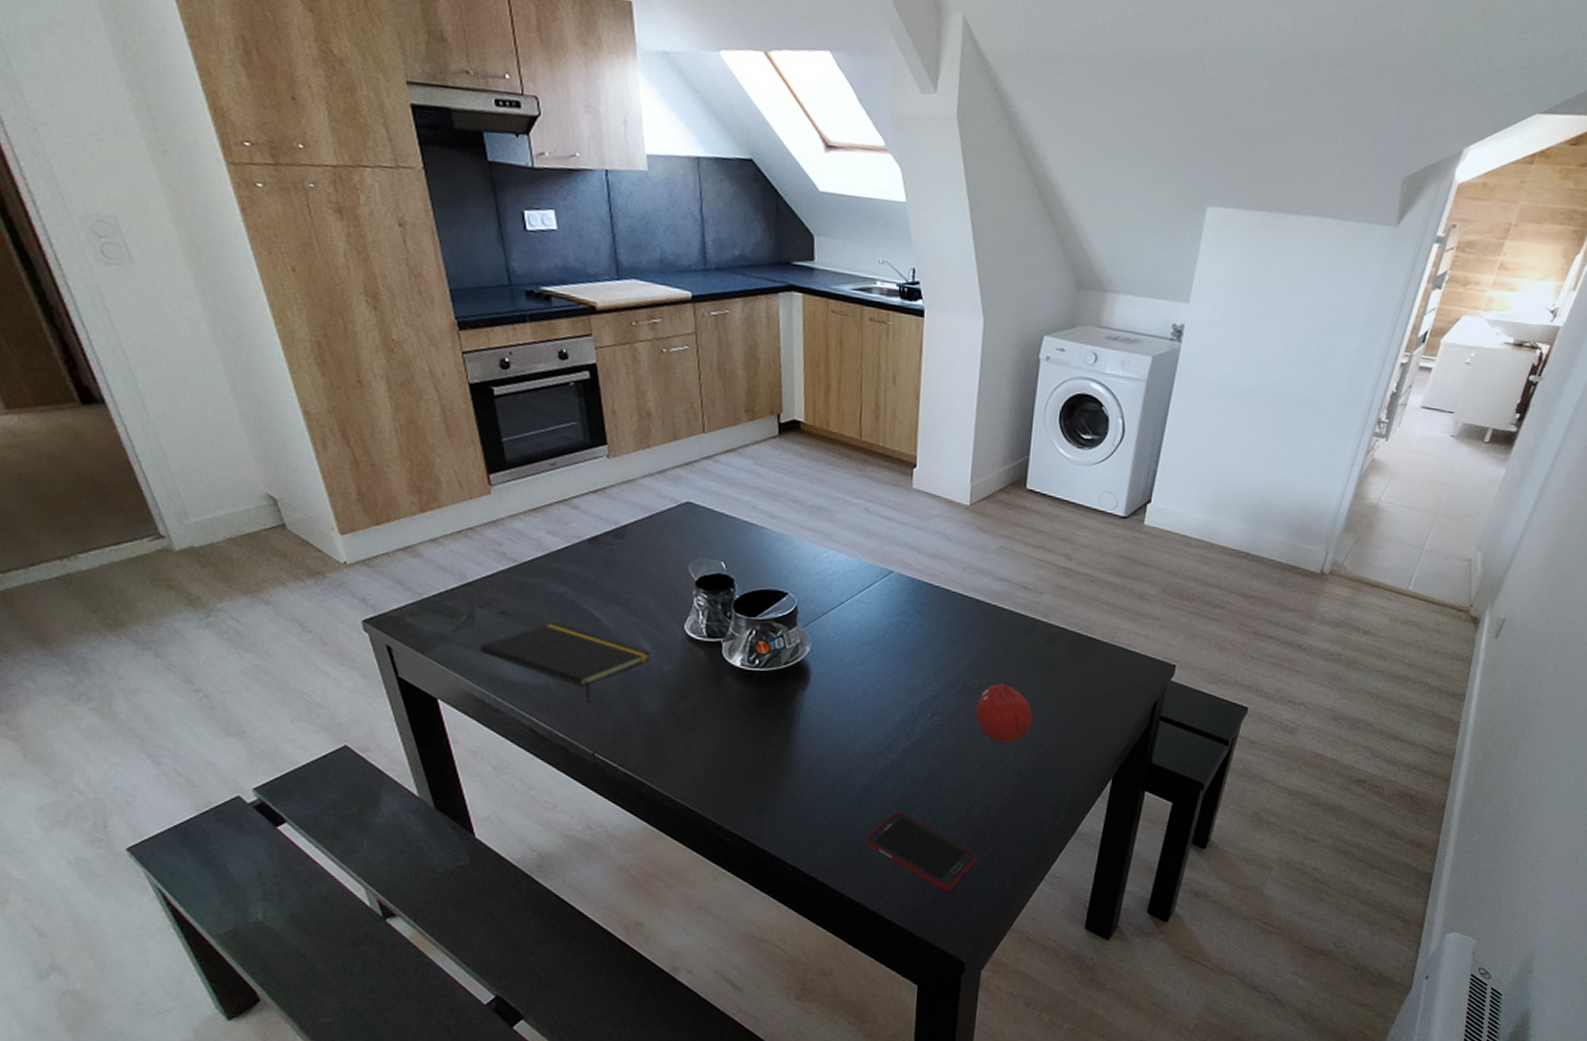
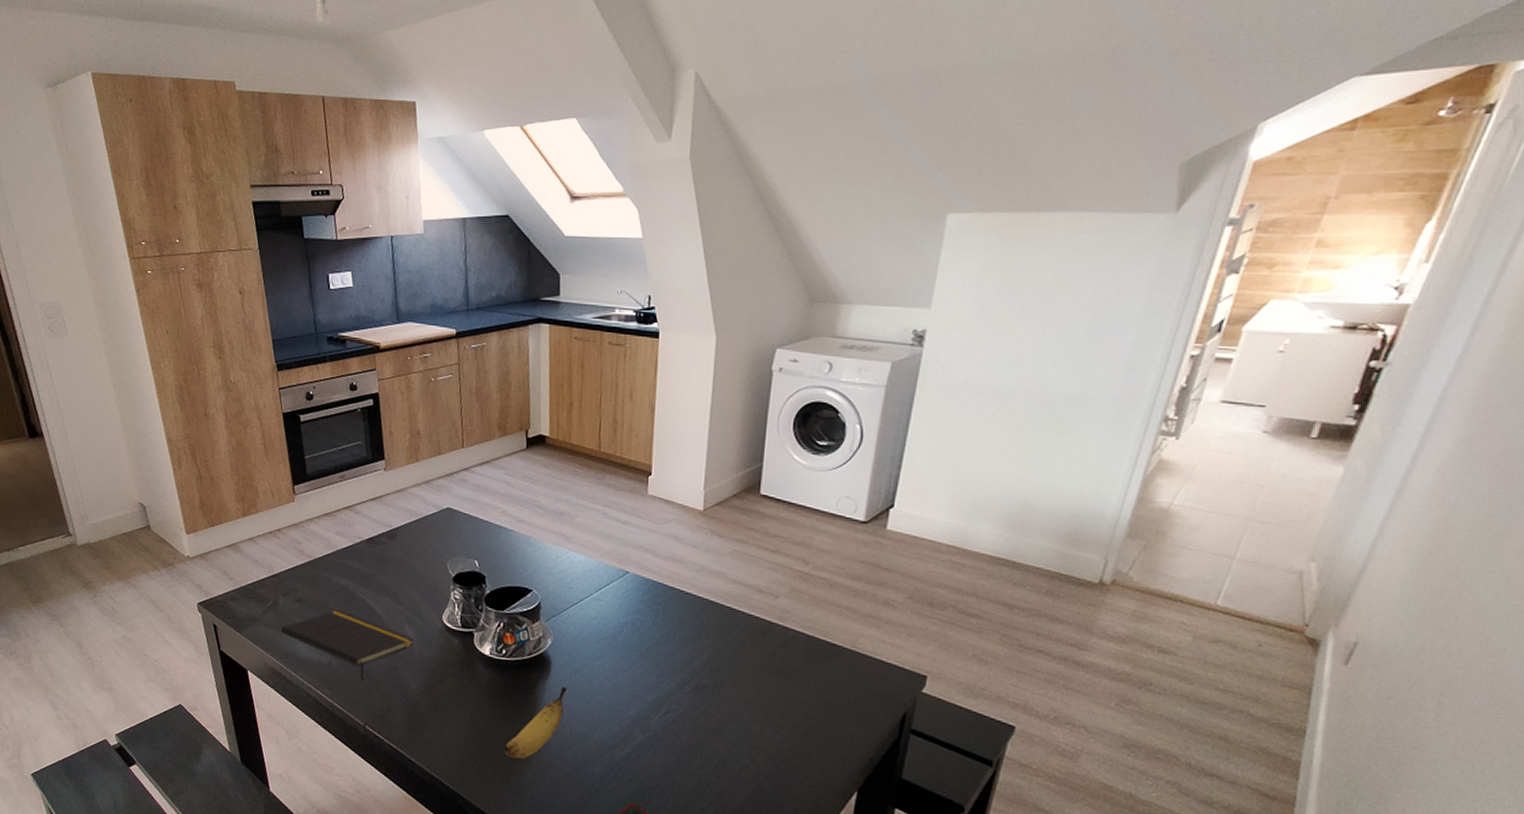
banana: none [759,695,829,776] -> present [503,686,568,759]
fruit: present [976,683,1033,743] -> none [710,684,769,745]

